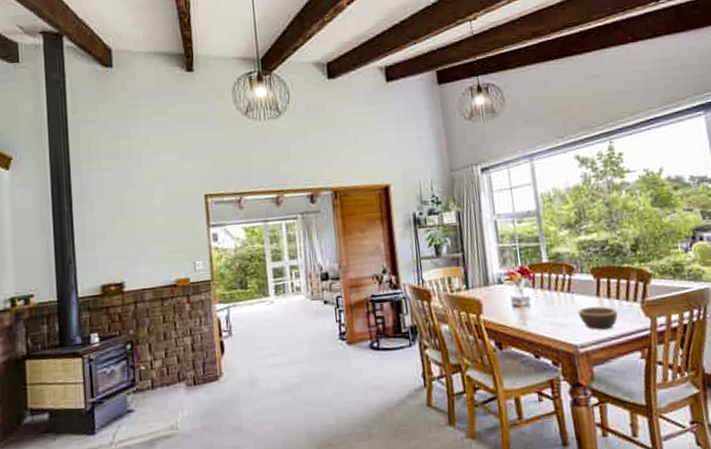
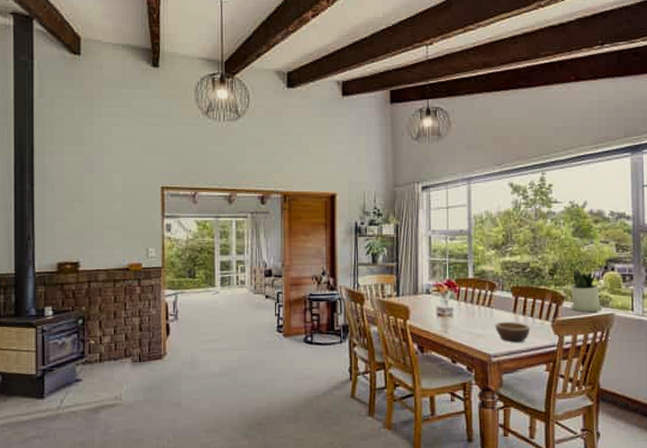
planter: none [656,241,696,289] -> present [570,269,603,312]

